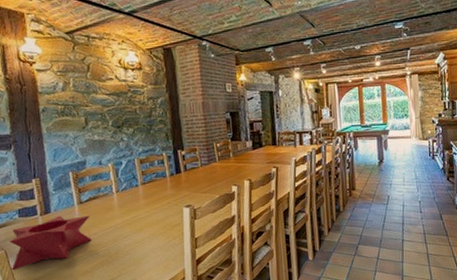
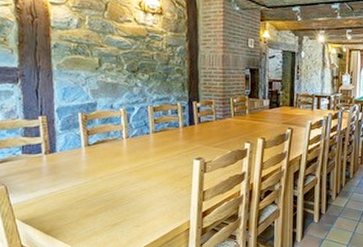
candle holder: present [9,215,92,271] -> none [10,156,97,207]

